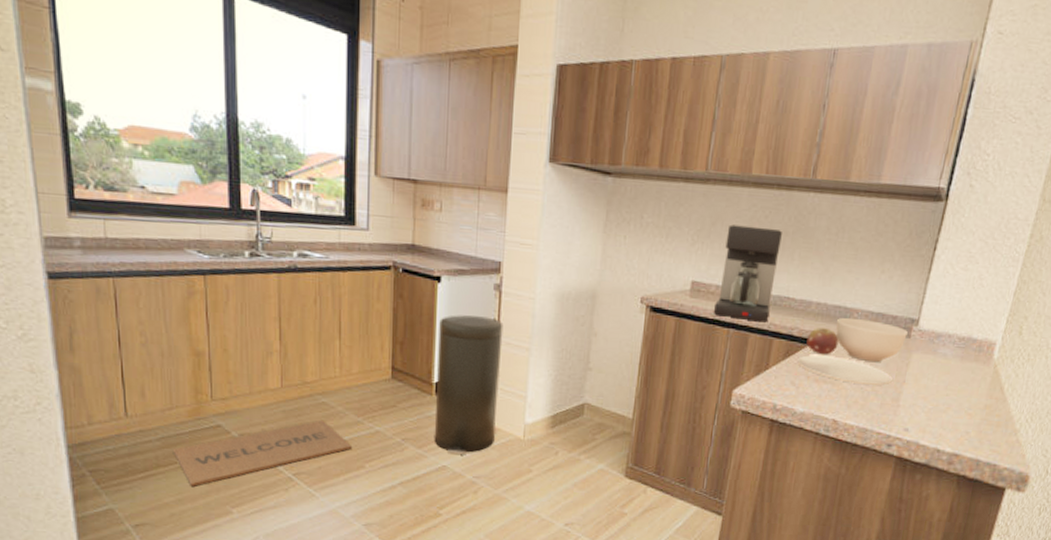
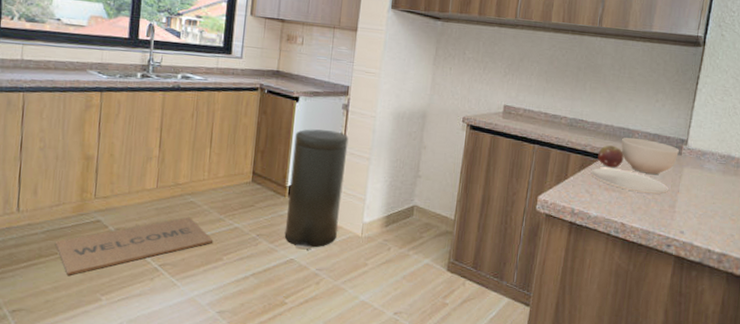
coffee maker: present [713,224,783,323] -> none [521,61,577,140]

